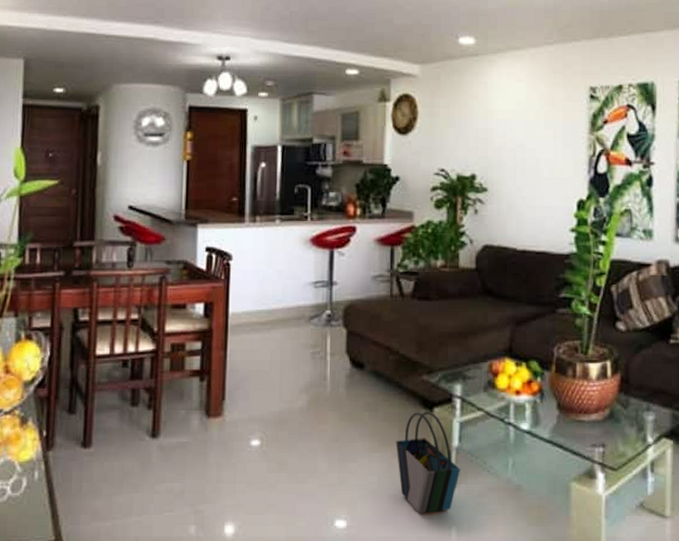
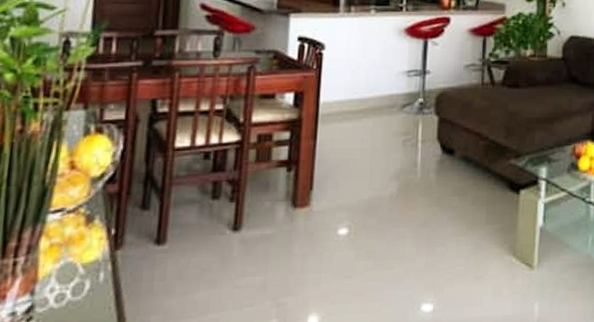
tote bag: present [396,411,461,514] -> none [483,193,545,293]

